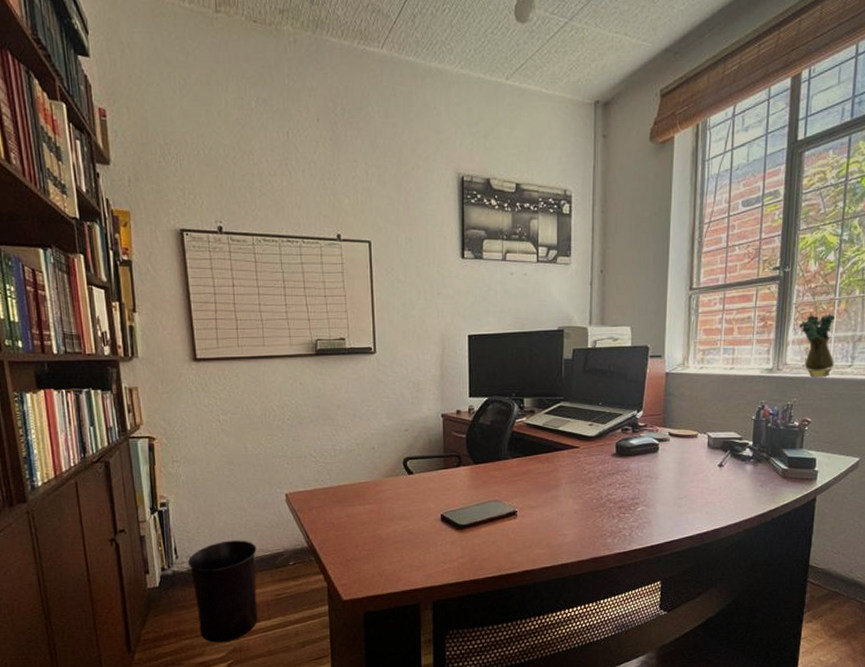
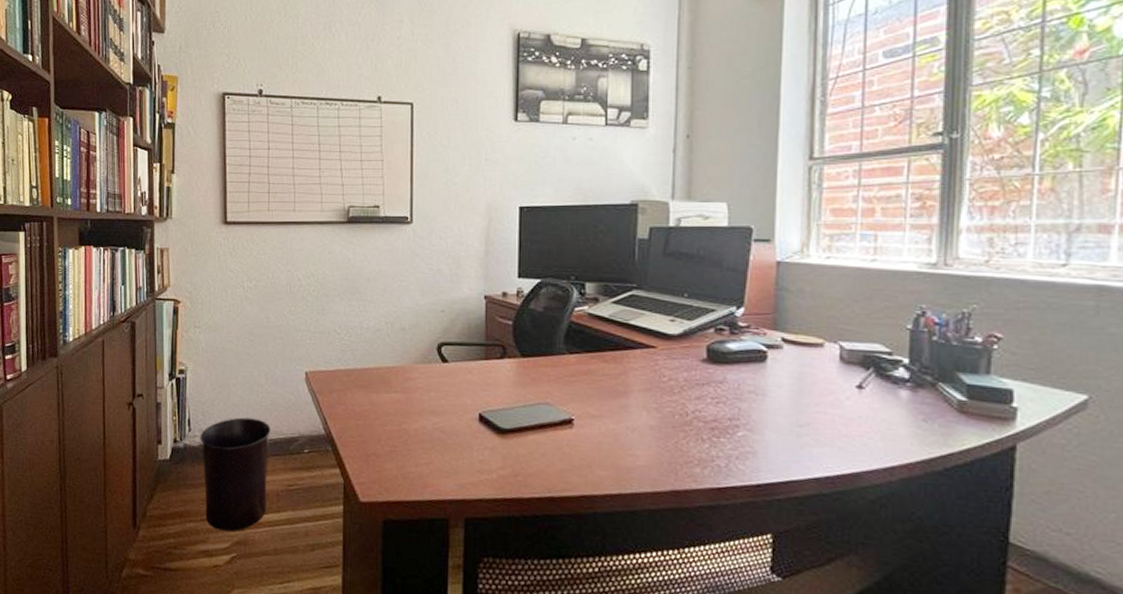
vase: present [799,312,836,377] -> none [978,192,1037,277]

